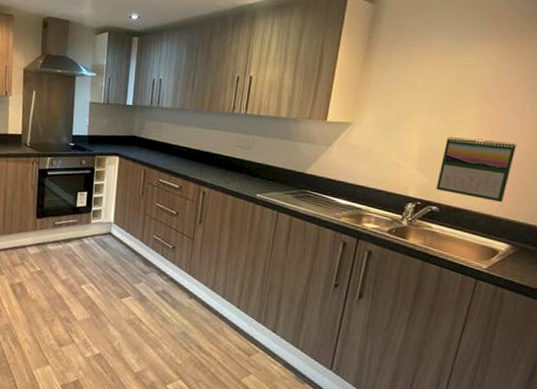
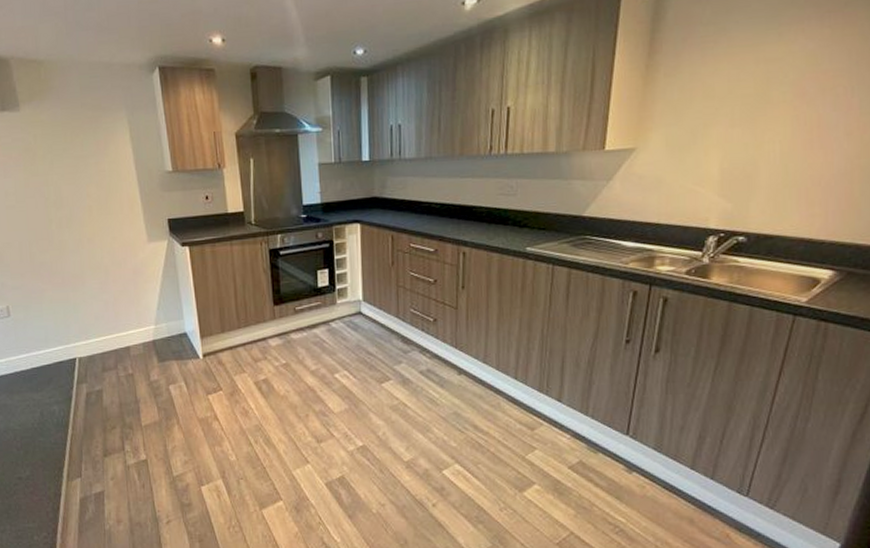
calendar: present [436,137,516,203] -> none [742,147,840,223]

